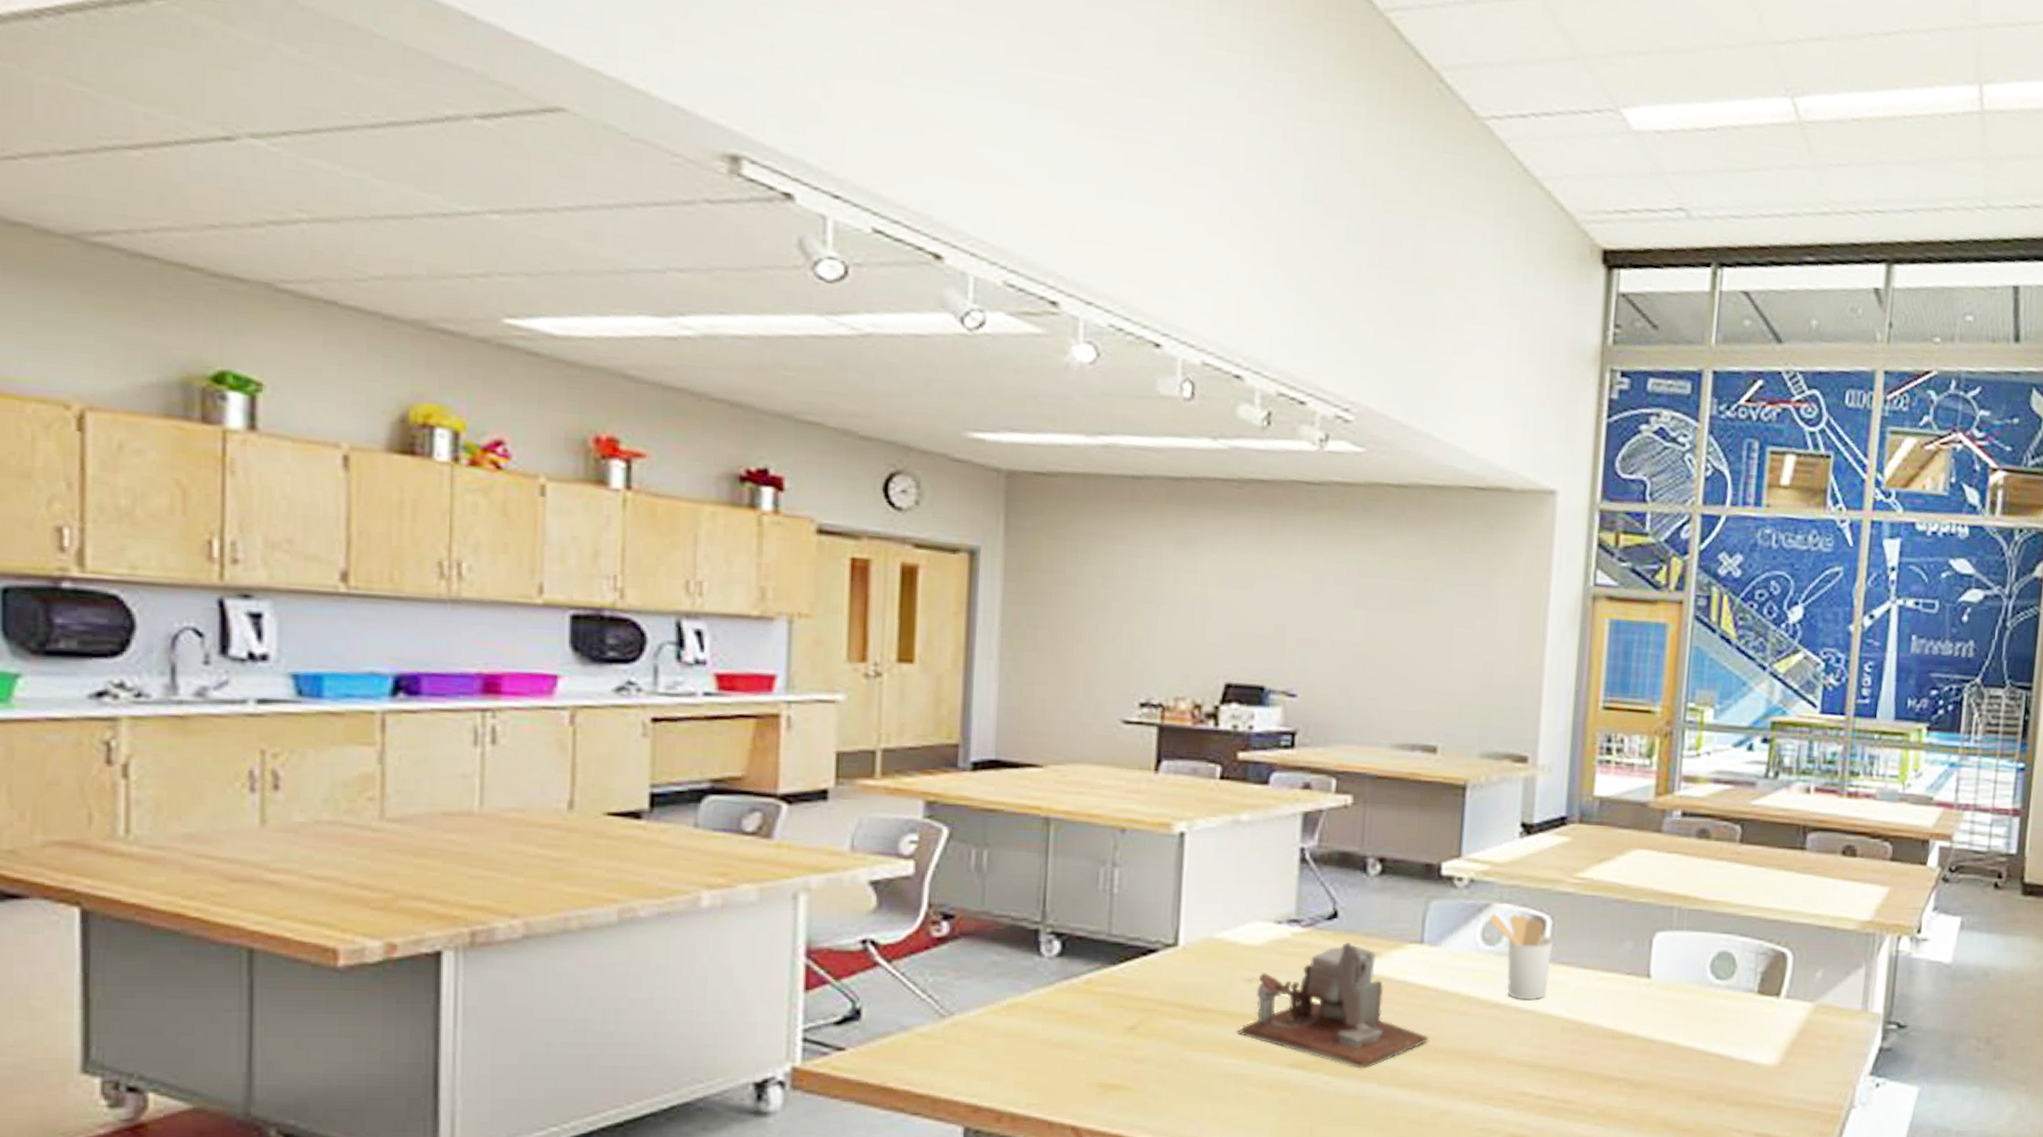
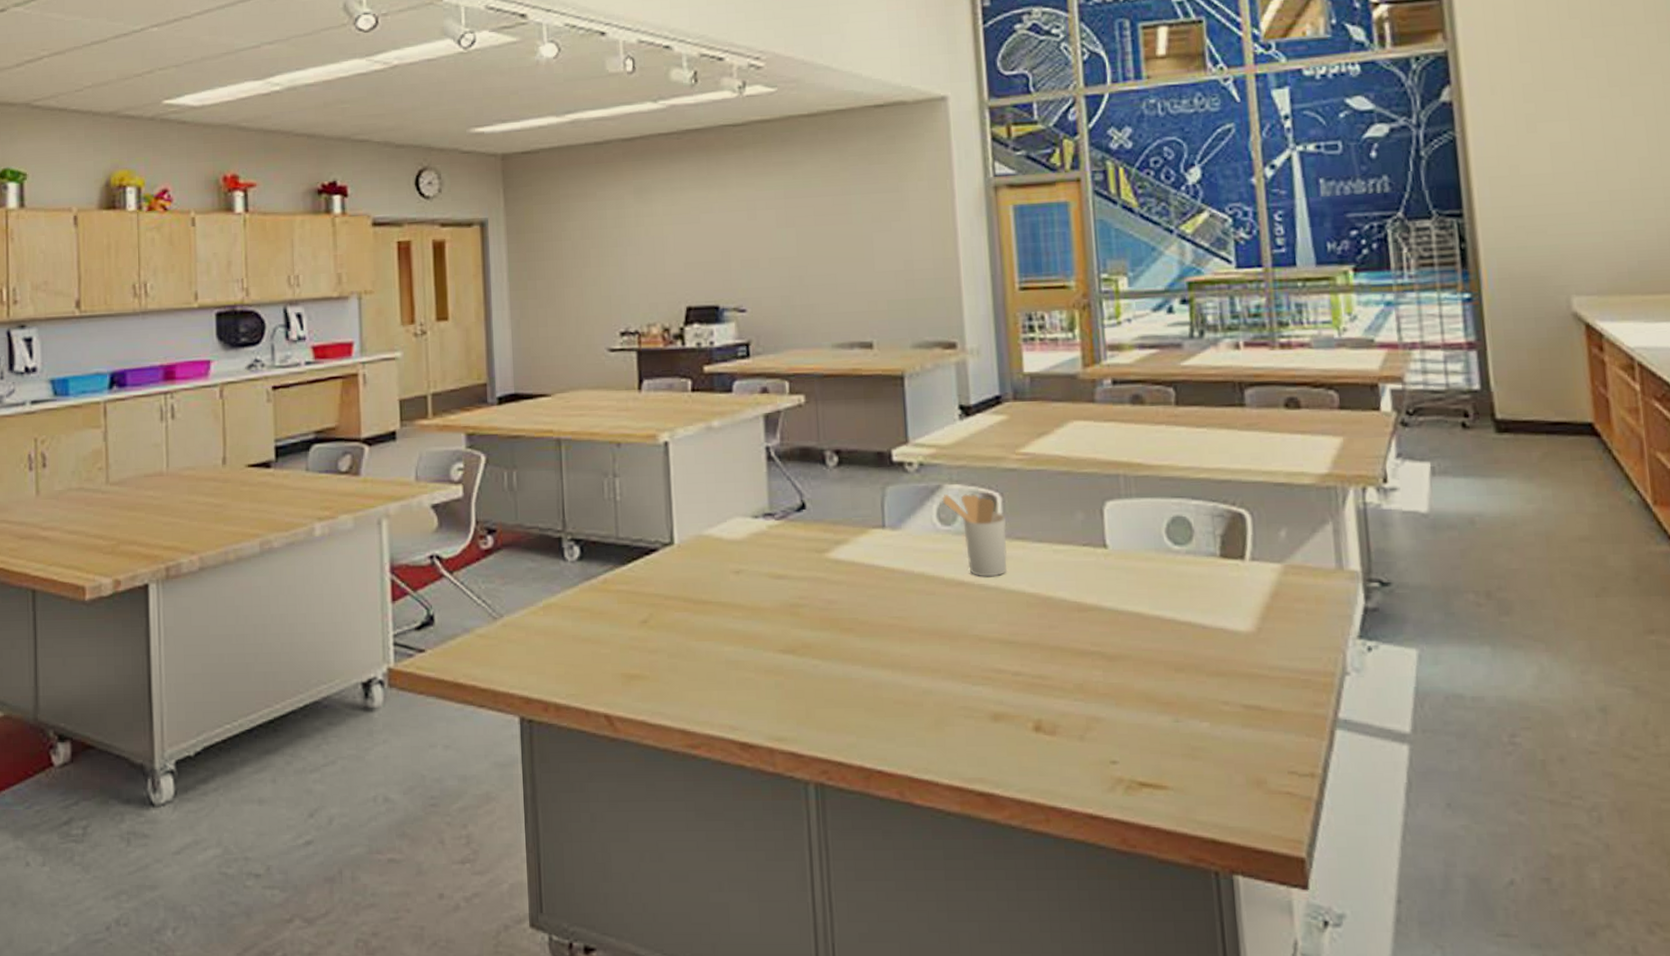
desk organizer: present [1238,942,1429,1069] -> none [732,531,903,652]

